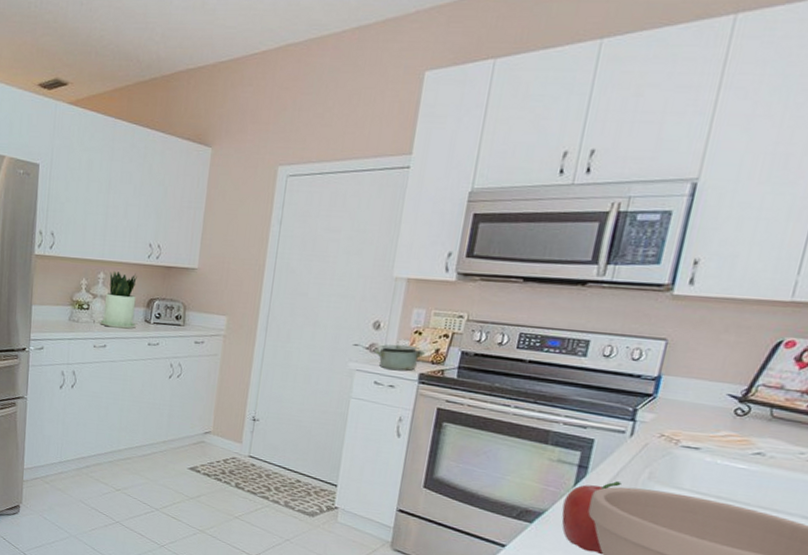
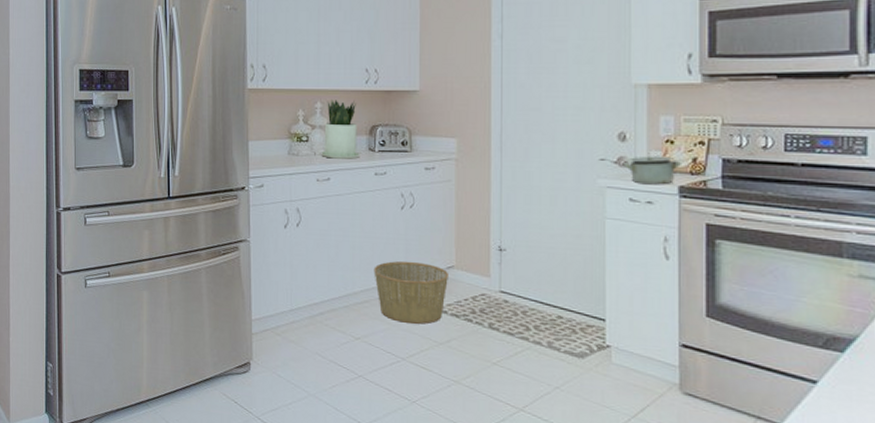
basket: none [138,424,205,481] -> present [374,261,448,324]

